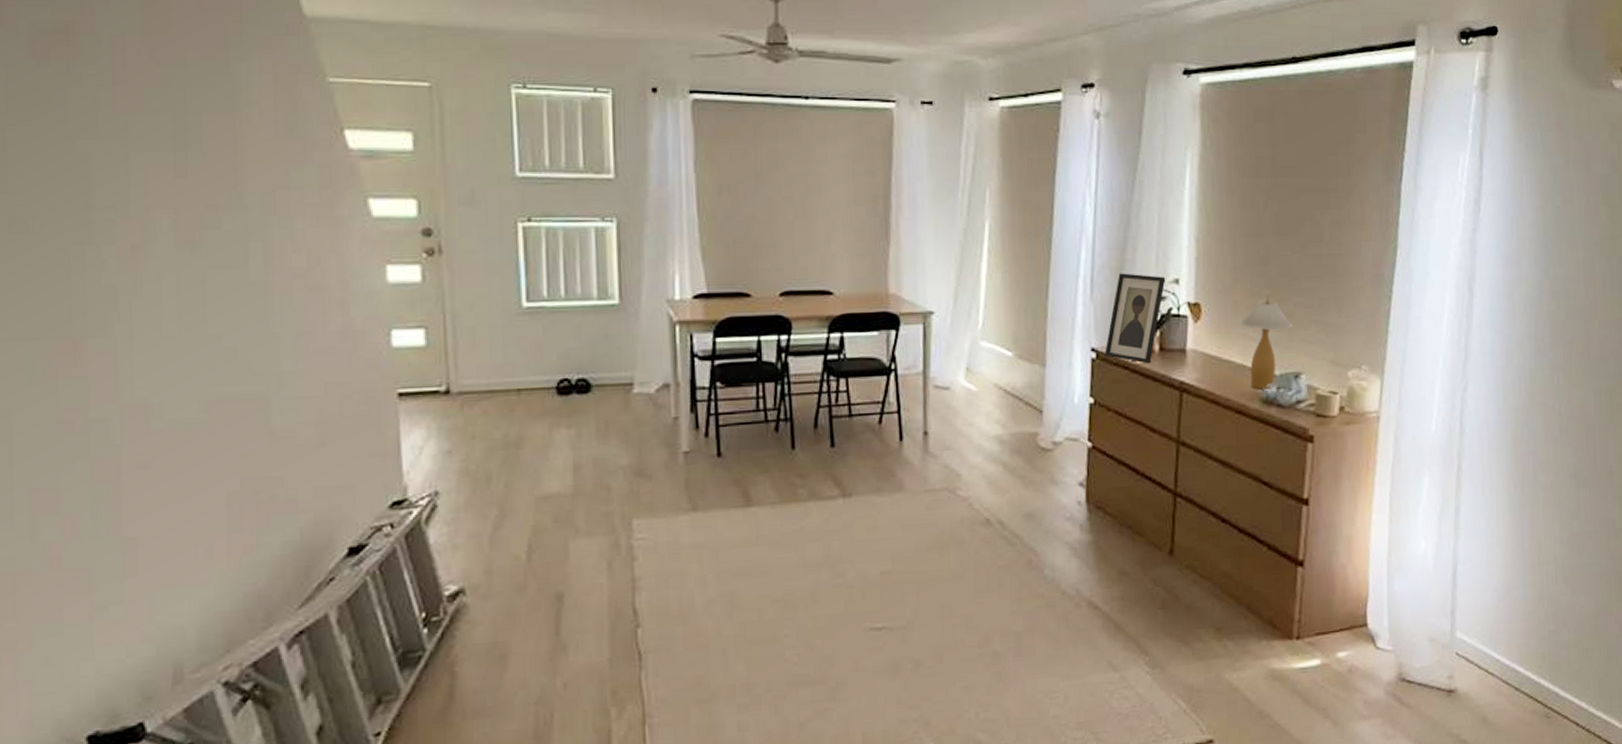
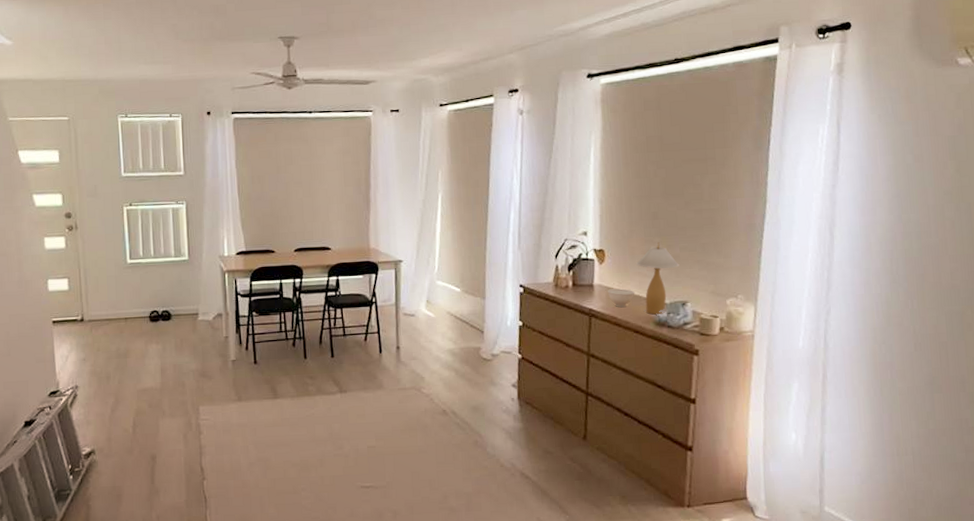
picture frame: present [1105,273,1166,364] -> none [530,228,577,296]
bowl: none [1203,355,1238,380] -> present [607,289,635,308]

